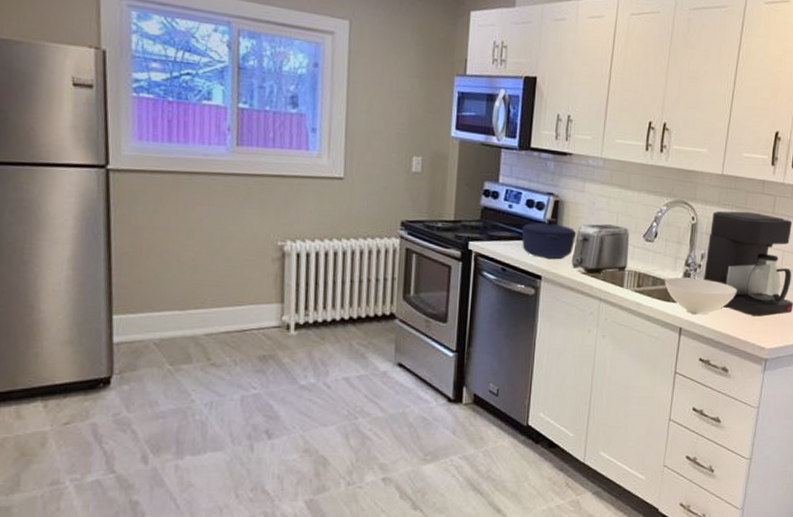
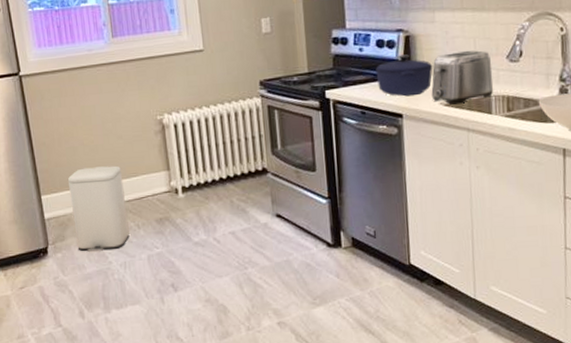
pedal bin: none [151,288,224,388] -> present [67,165,130,253]

